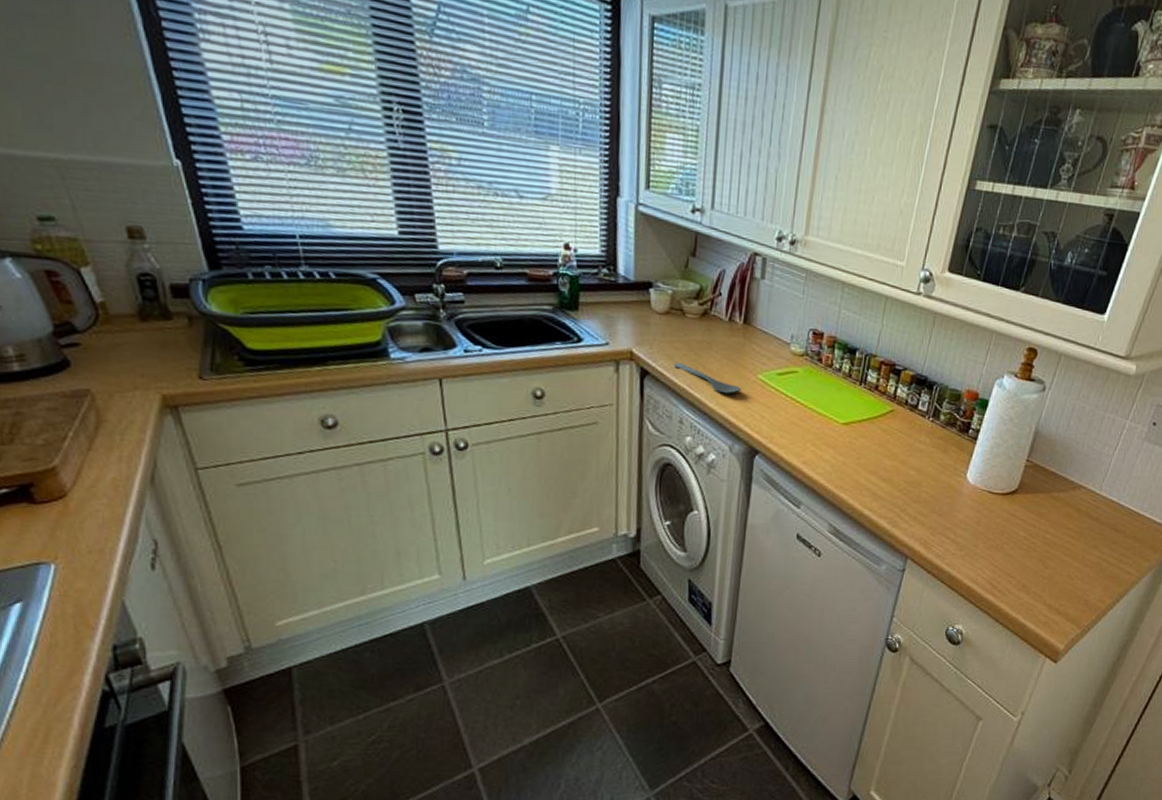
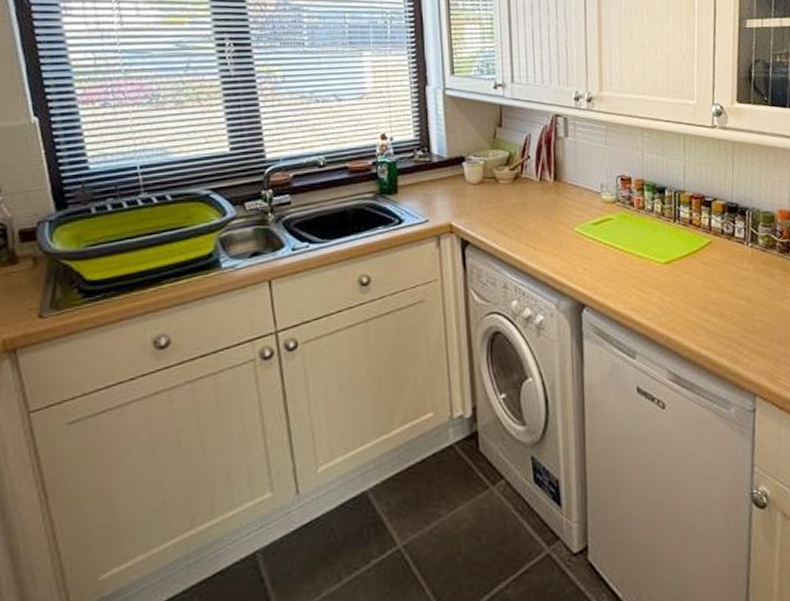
spoon: present [673,363,741,394] -> none [492,228,560,252]

